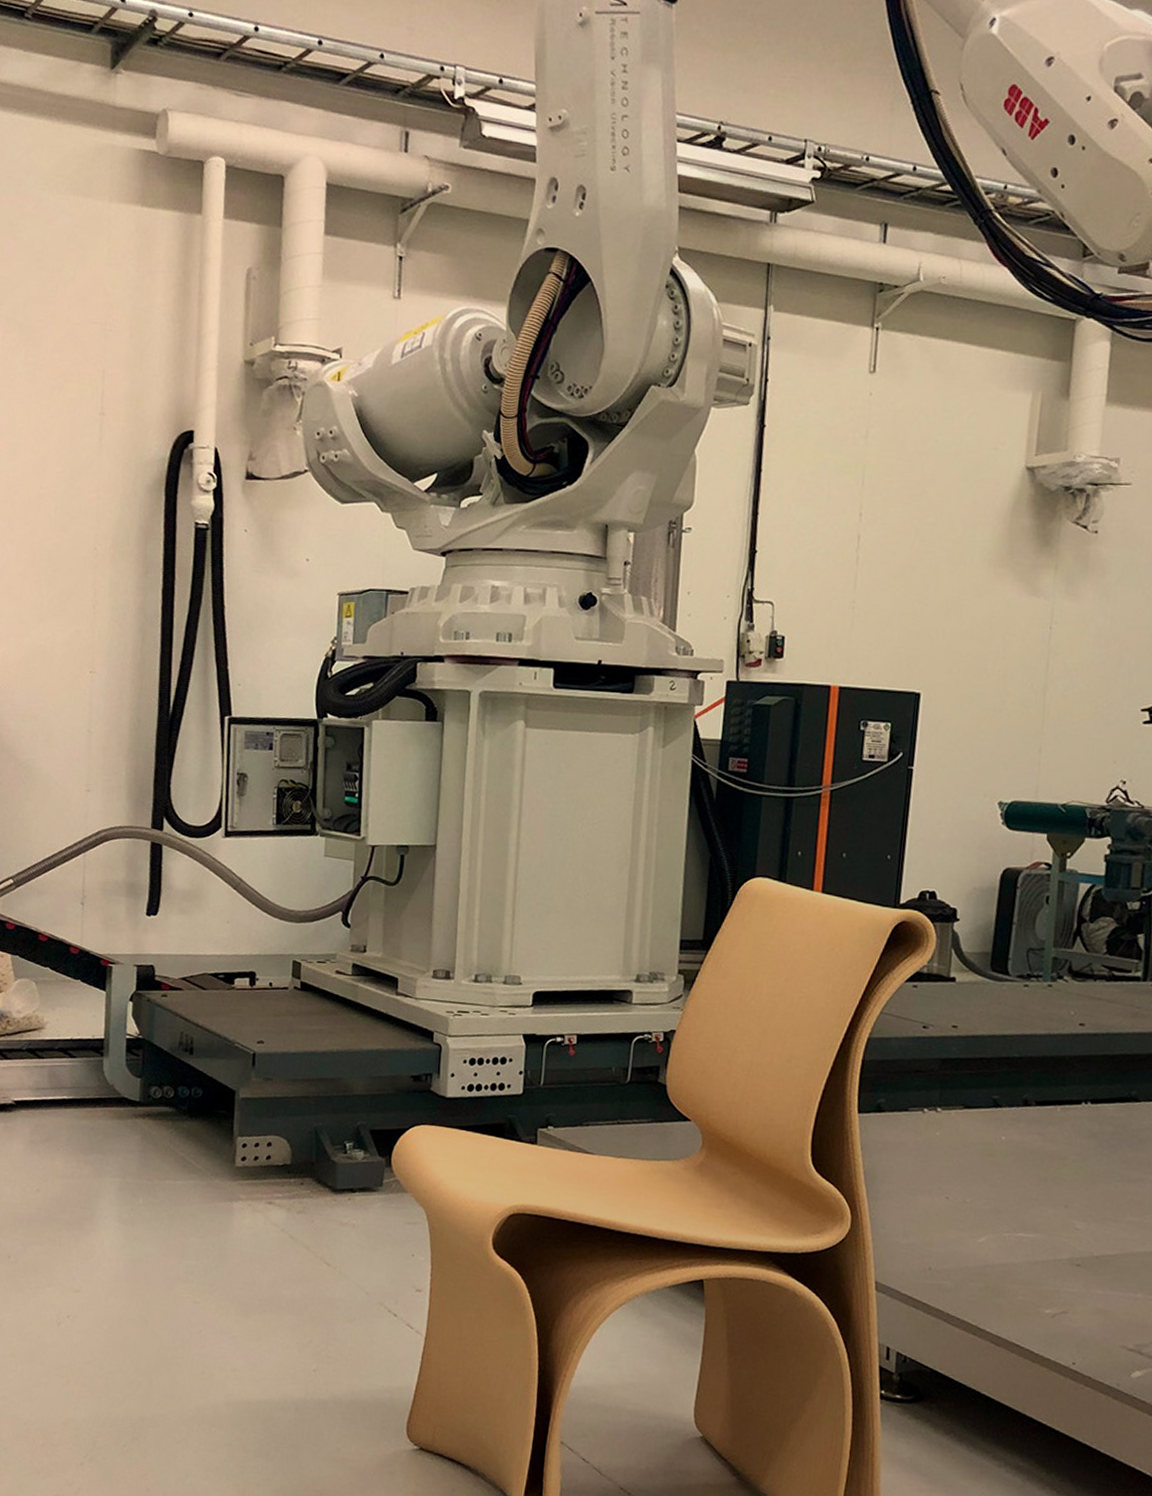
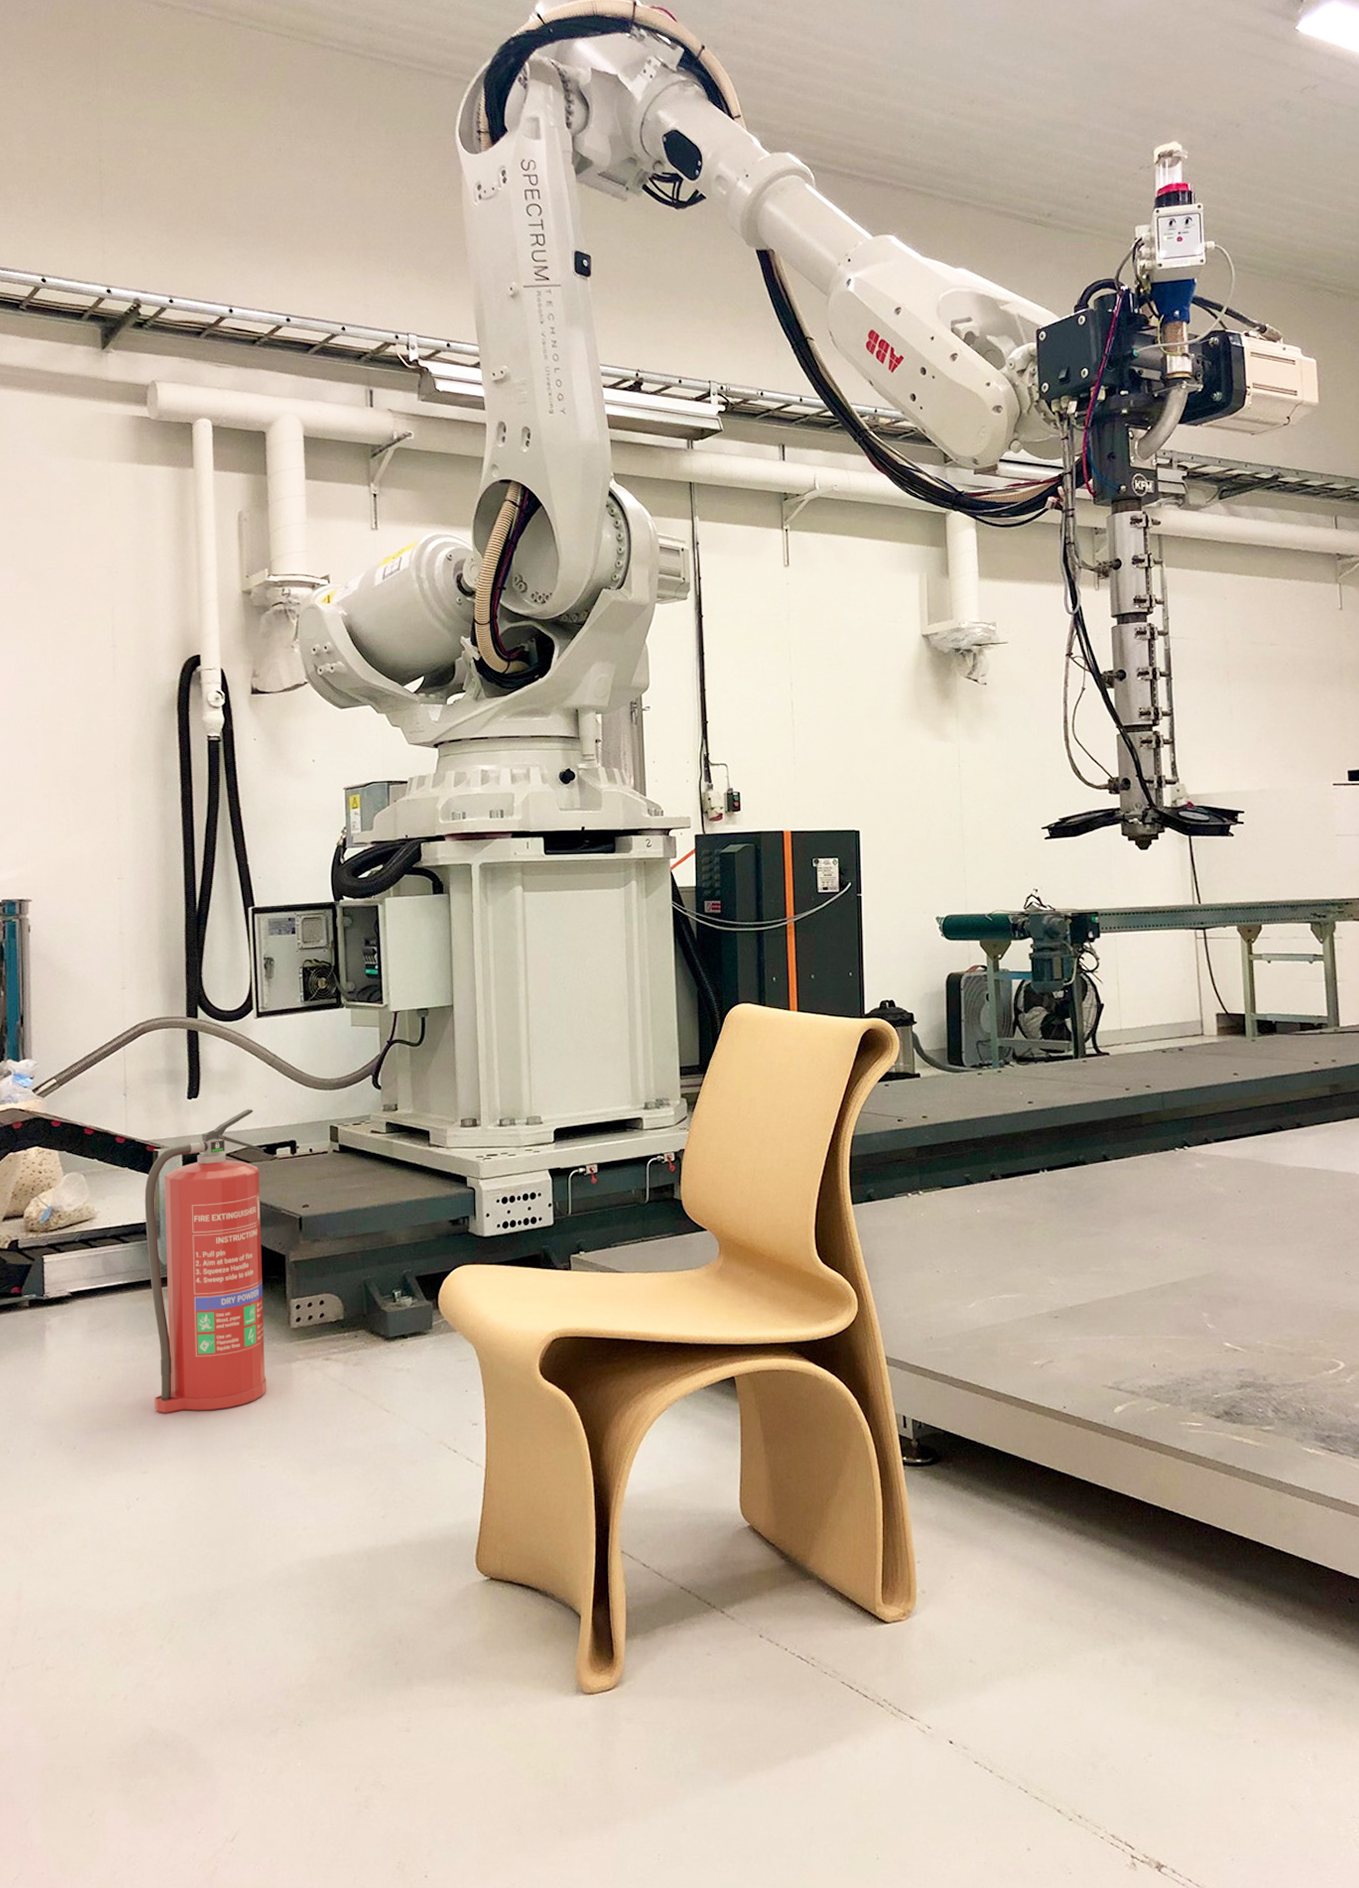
fire extinguisher: none [91,933,222,1240] -> present [144,1109,267,1413]

